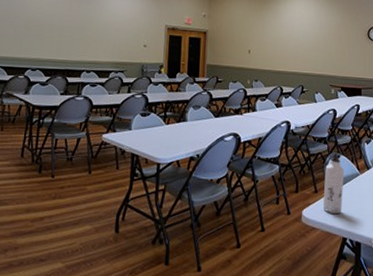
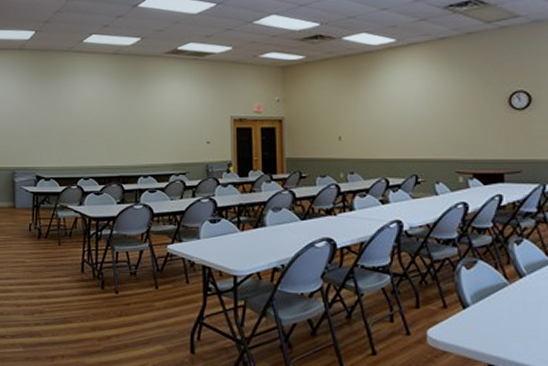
water bottle: present [323,152,344,215] -> none [456,257,485,336]

